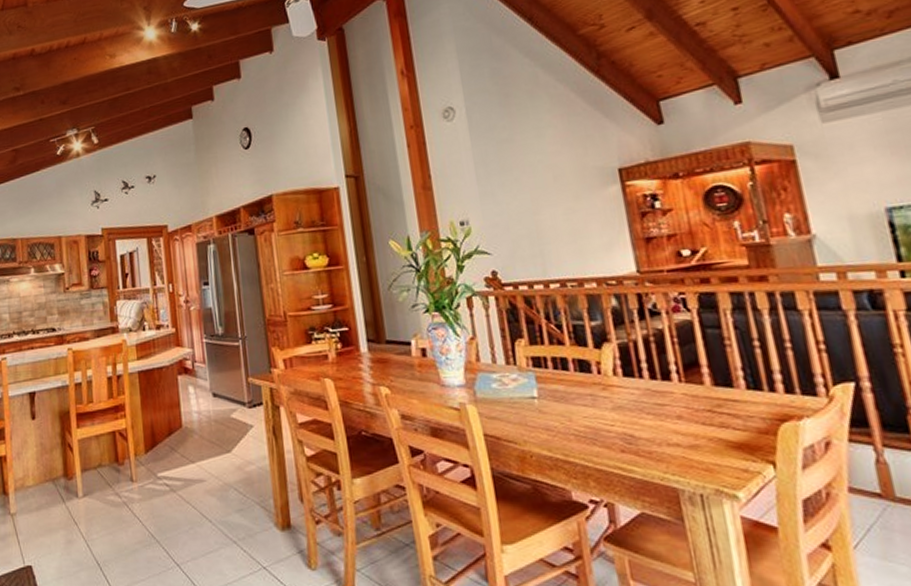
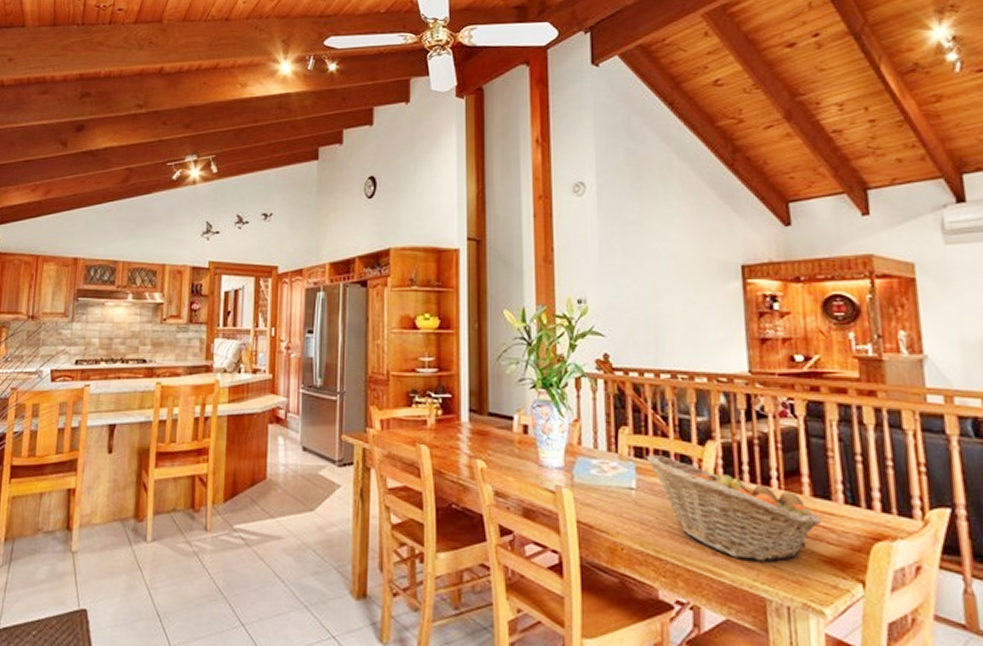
fruit basket: none [544,362,725,454] -> present [646,454,821,562]

